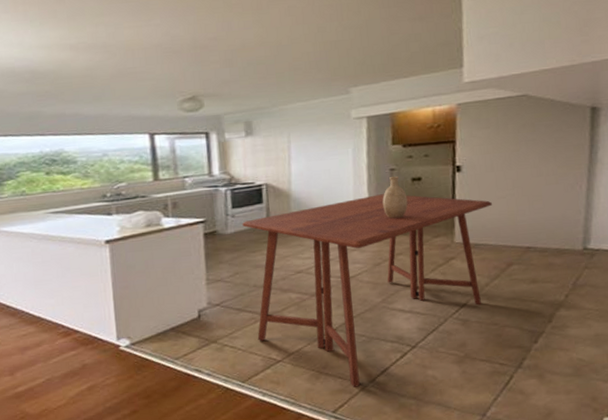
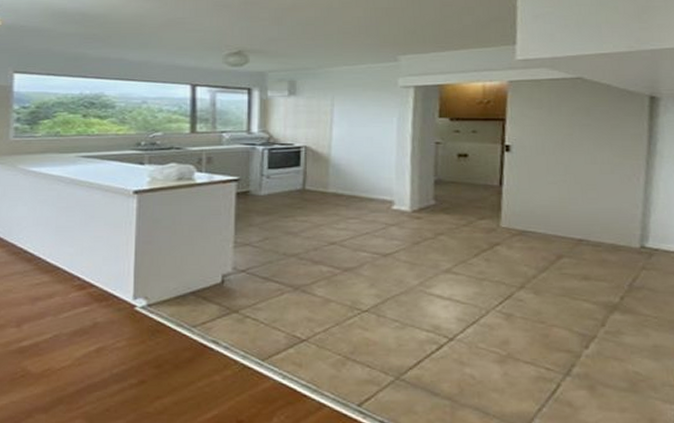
dining table: present [242,194,492,388] -> none [277,168,542,379]
decorative vase: present [382,176,408,219] -> none [426,150,453,195]

